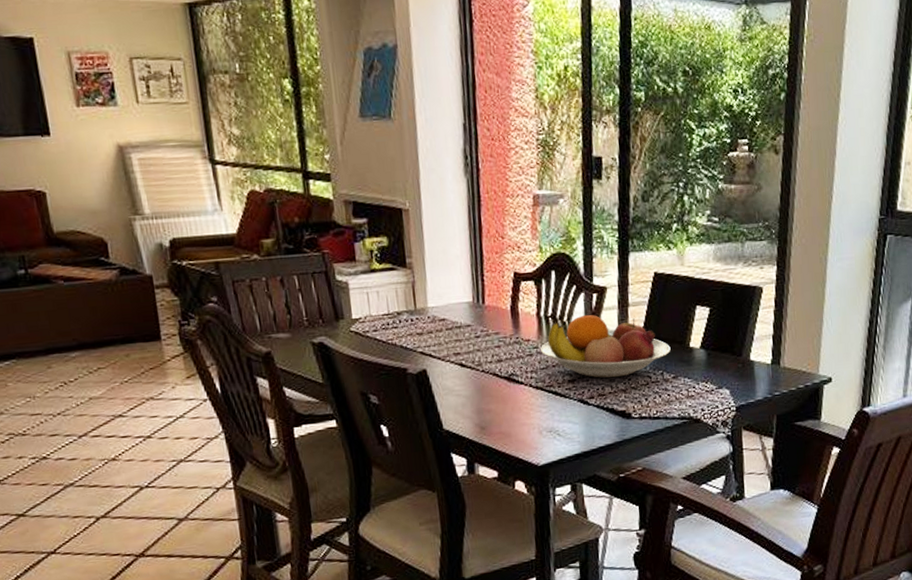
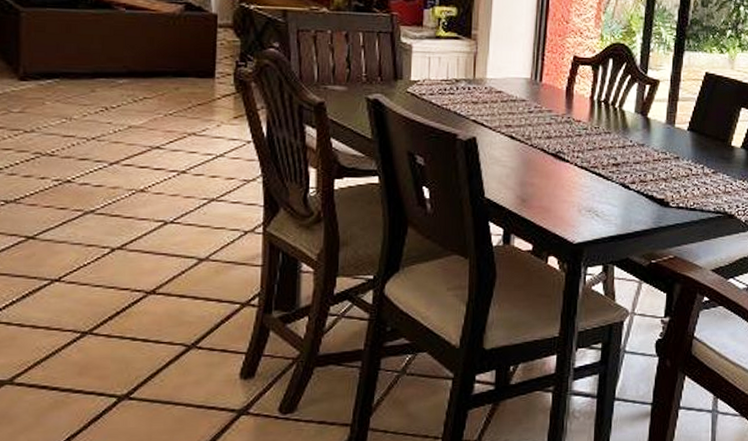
fruit bowl: present [540,314,671,378] -> none [589,103,713,166]

